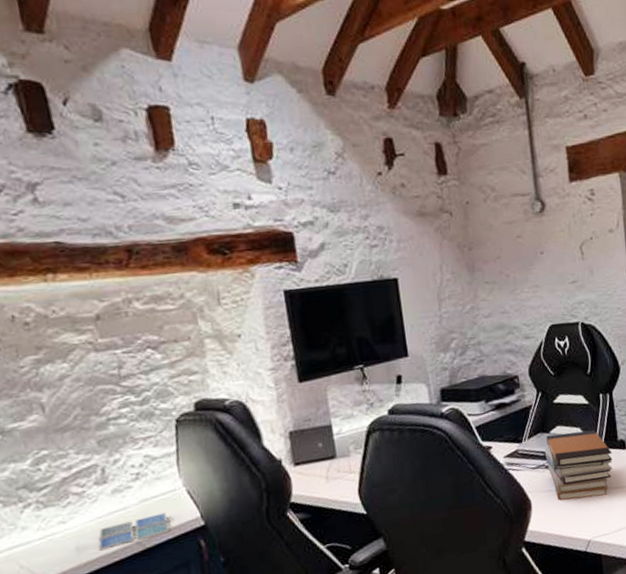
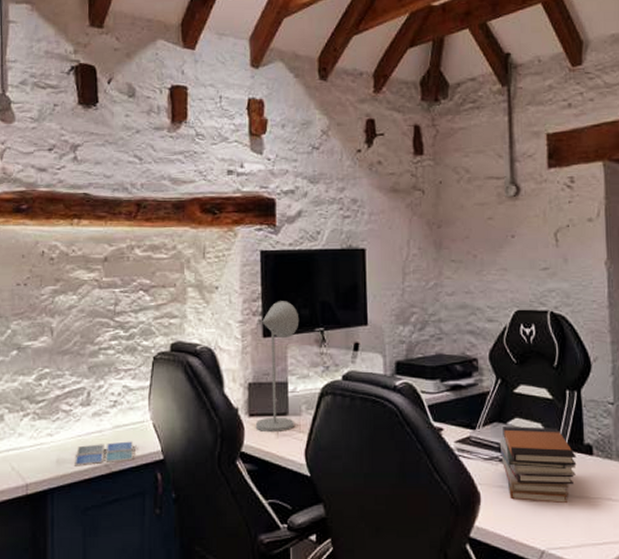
desk lamp: none [295,341,344,479] -> present [255,301,300,433]

